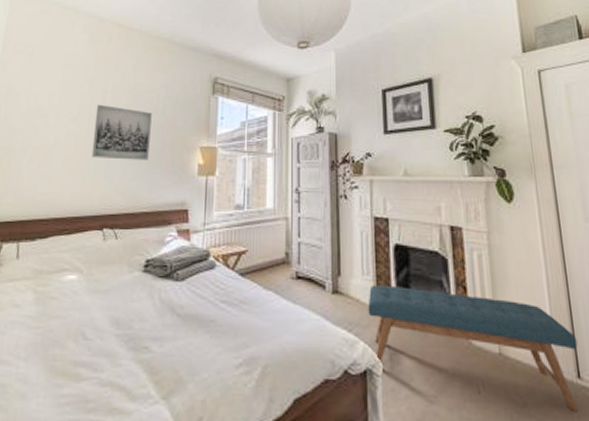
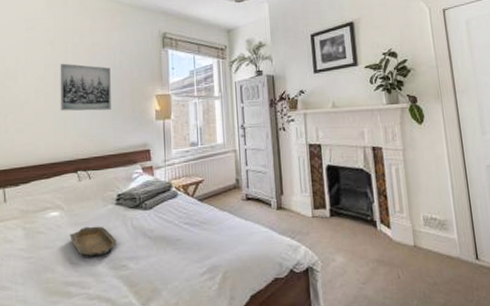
serving tray: none [86,295,140,333] -> present [69,226,117,257]
bench: present [368,284,578,413] -> none [307,199,476,286]

